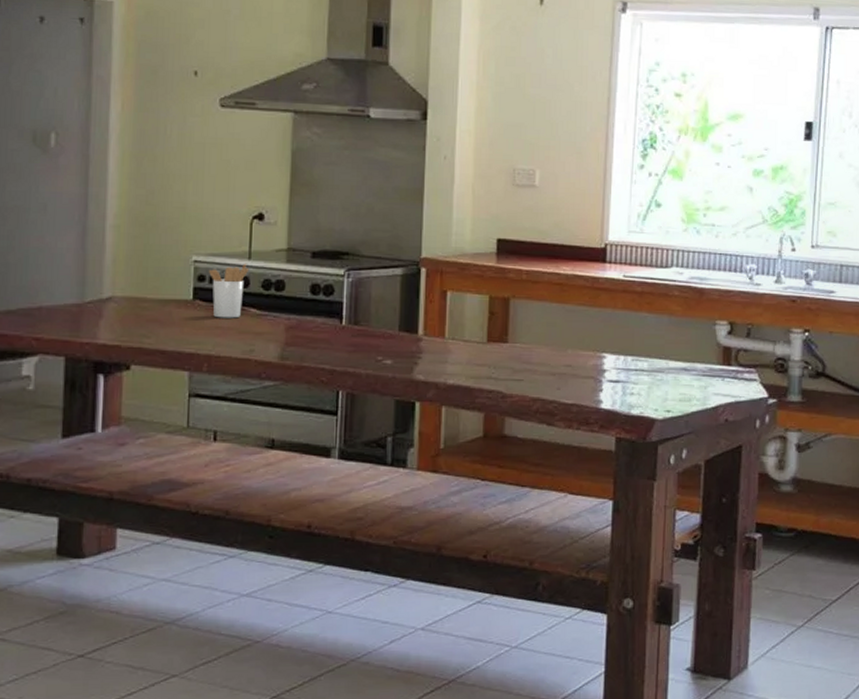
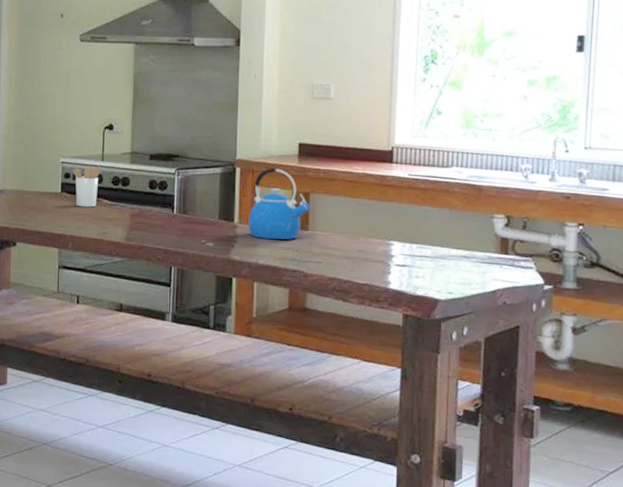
kettle: none [435,268,511,354] -> present [248,168,311,240]

